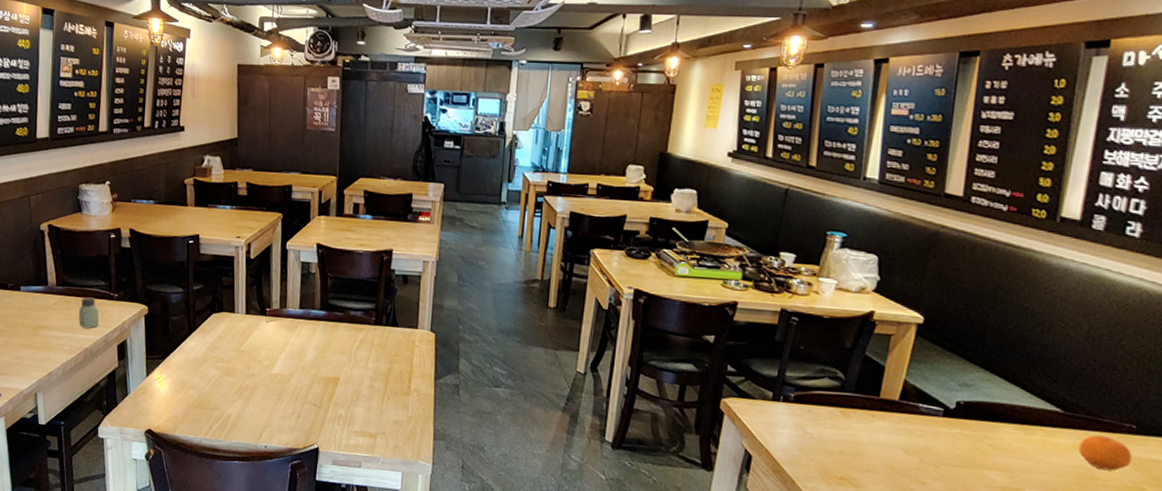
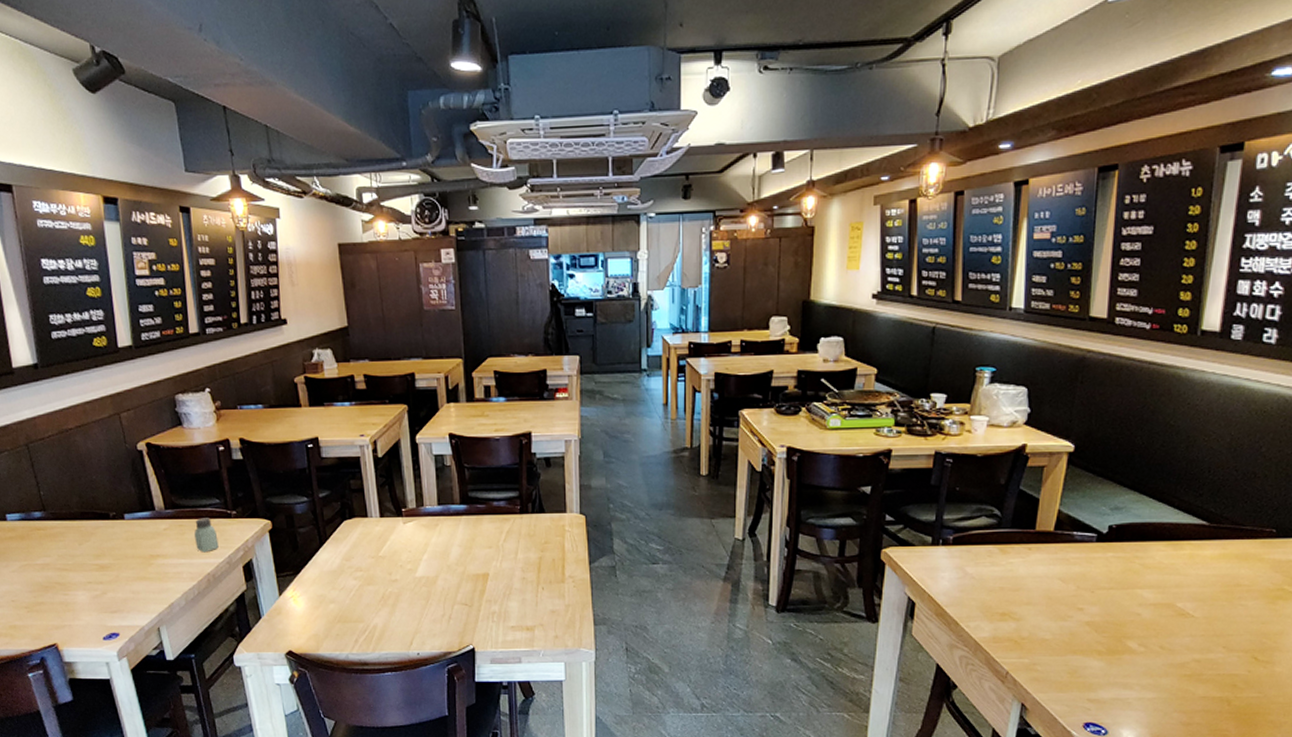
fruit: present [1078,434,1133,471] -> none [1224,542,1273,576]

